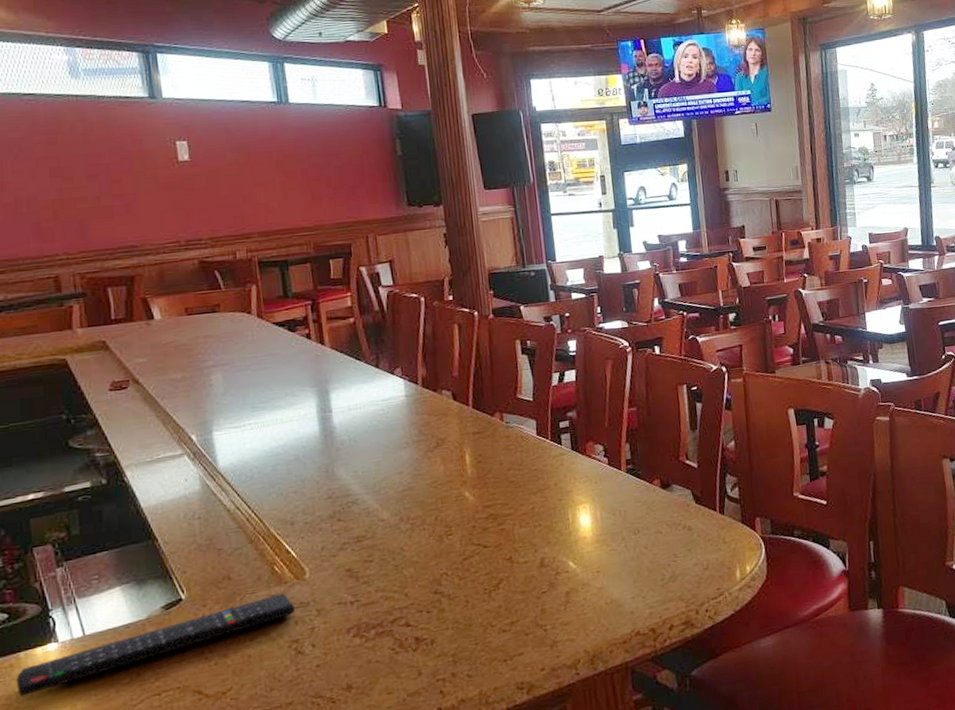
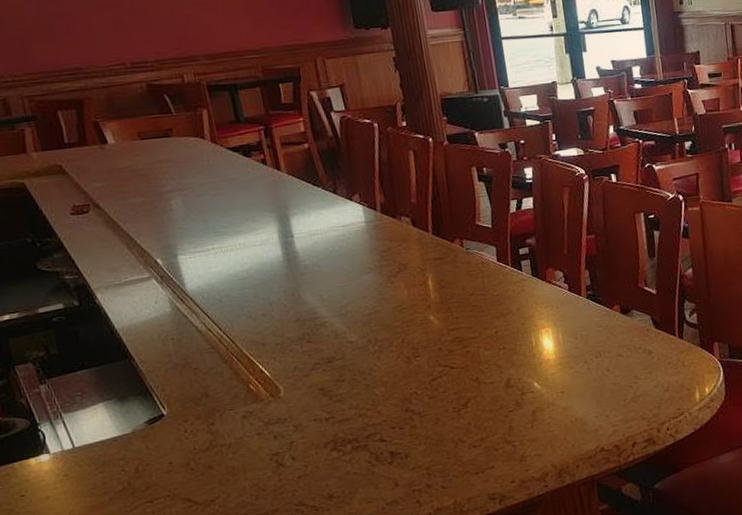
remote control: present [16,593,295,696] -> none [13,410,273,502]

